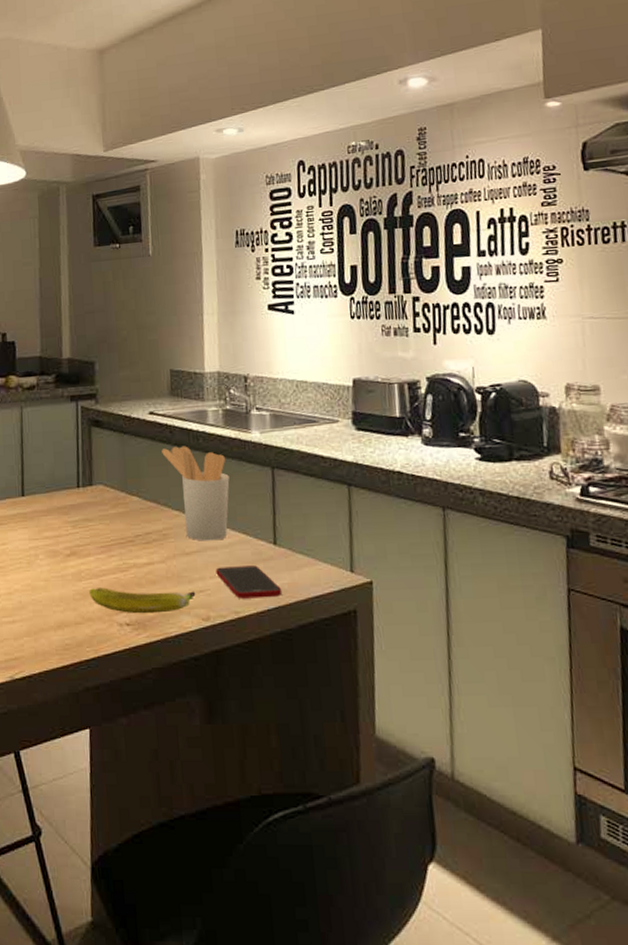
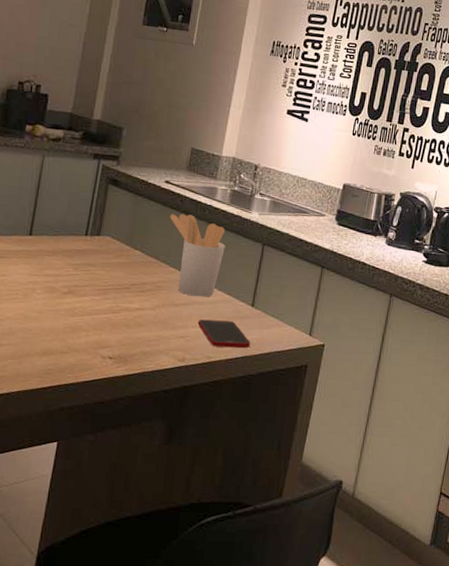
banana: present [89,587,196,614] -> none [79,324,177,352]

